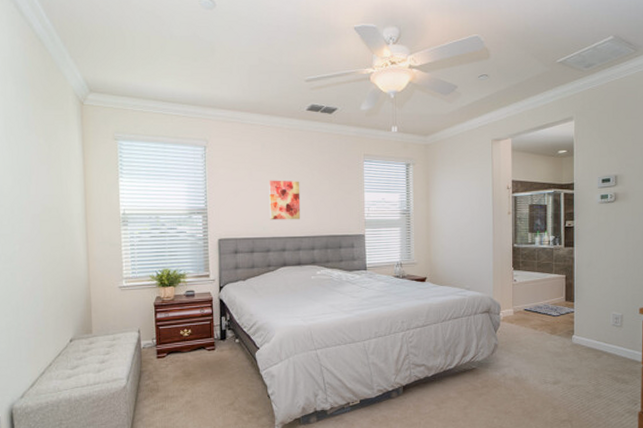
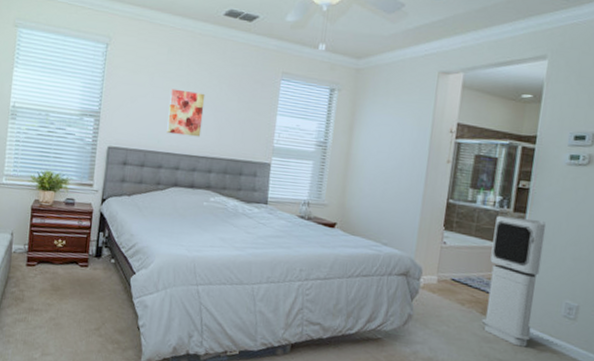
air purifier: none [552,251,591,355] -> present [481,215,546,347]

